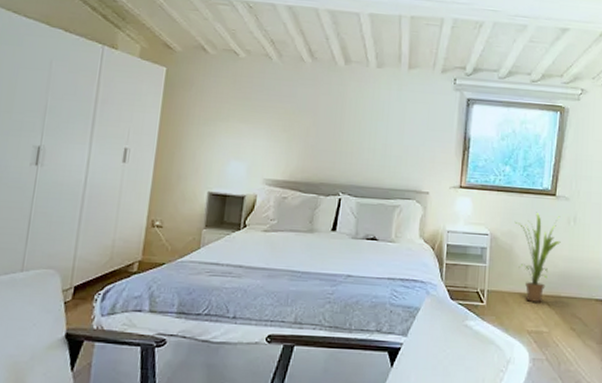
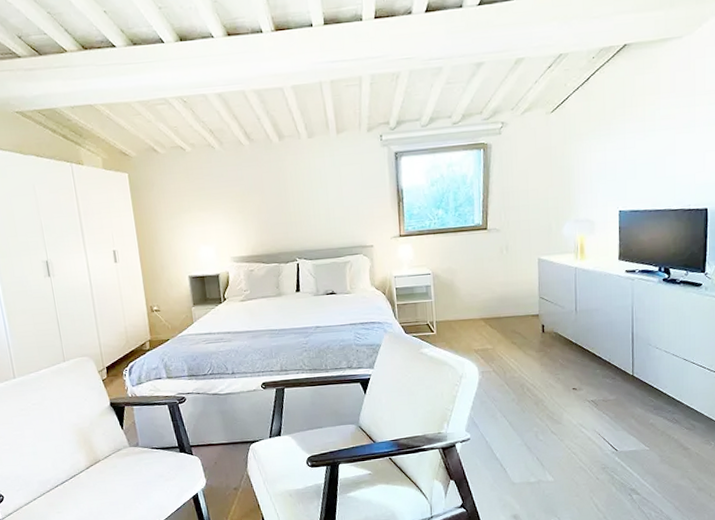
house plant: present [514,212,561,302] -> none [452,247,496,326]

